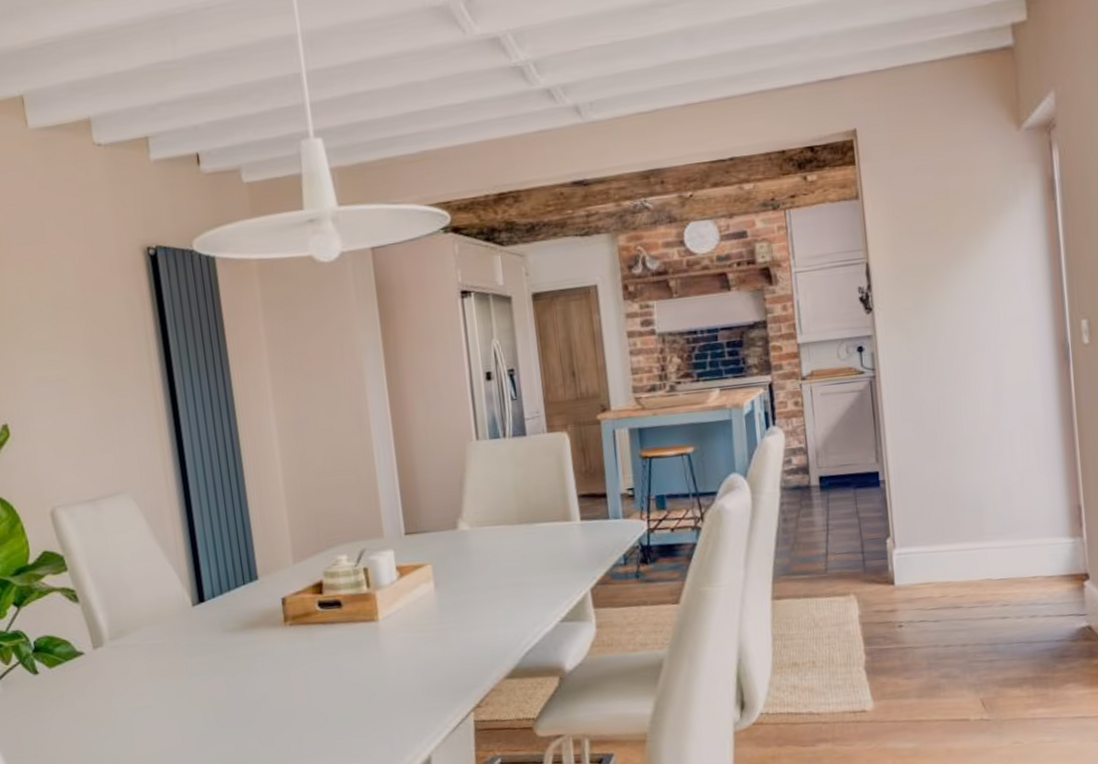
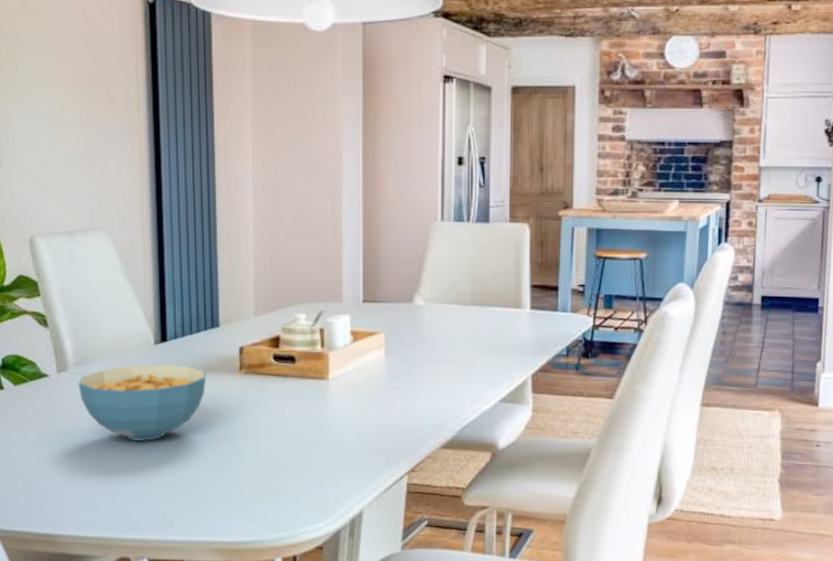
cereal bowl: none [116,624,251,712] -> present [78,364,206,442]

